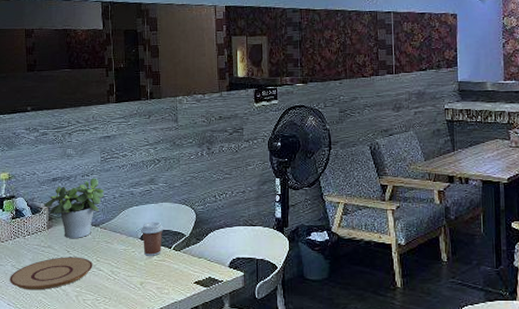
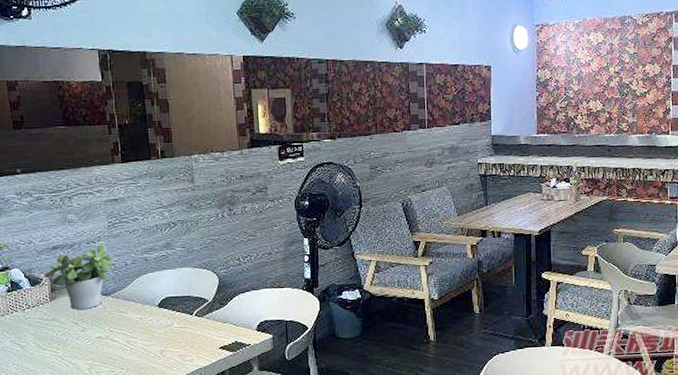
plate: present [10,257,92,290] -> none [10,328,105,366]
coffee cup: present [141,222,164,256] -> none [158,288,184,324]

